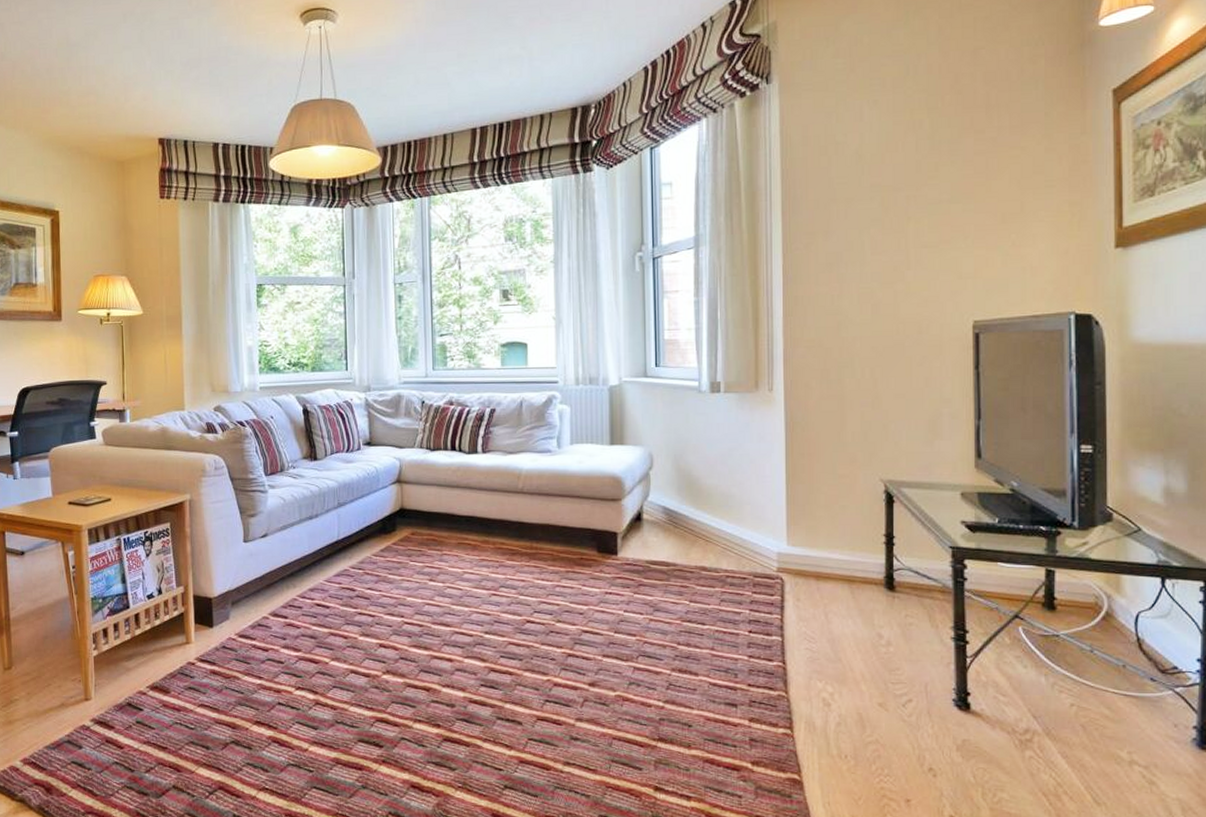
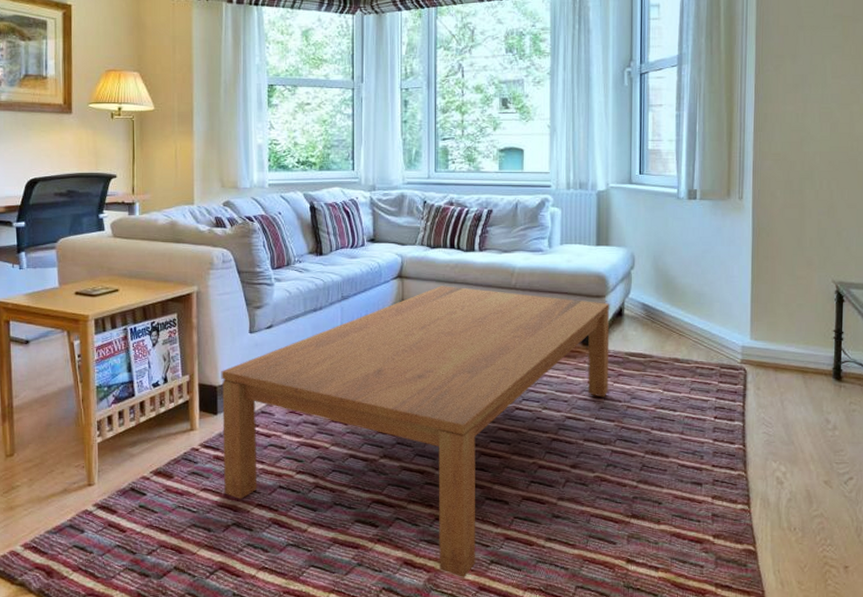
coffee table: none [216,490,629,804] -> present [221,286,610,578]

